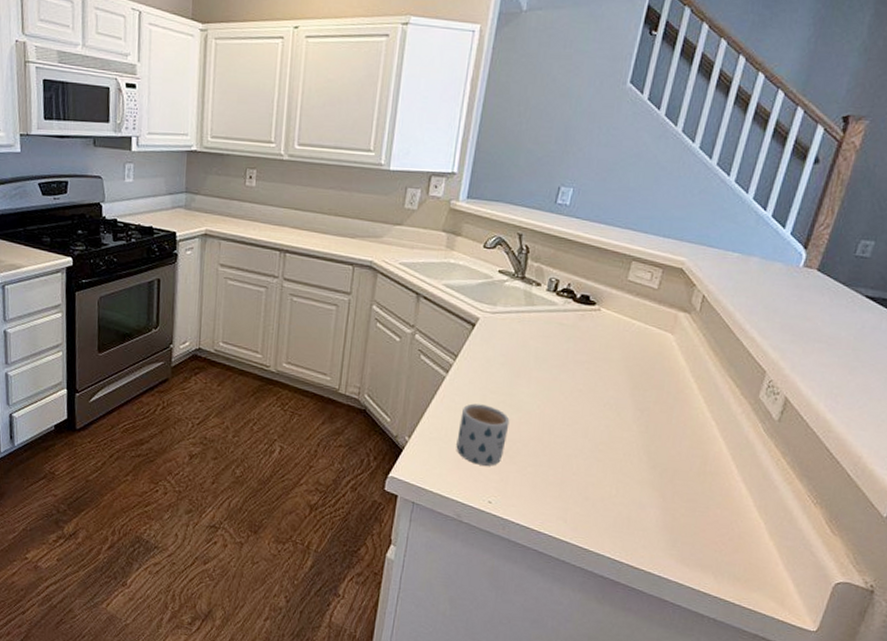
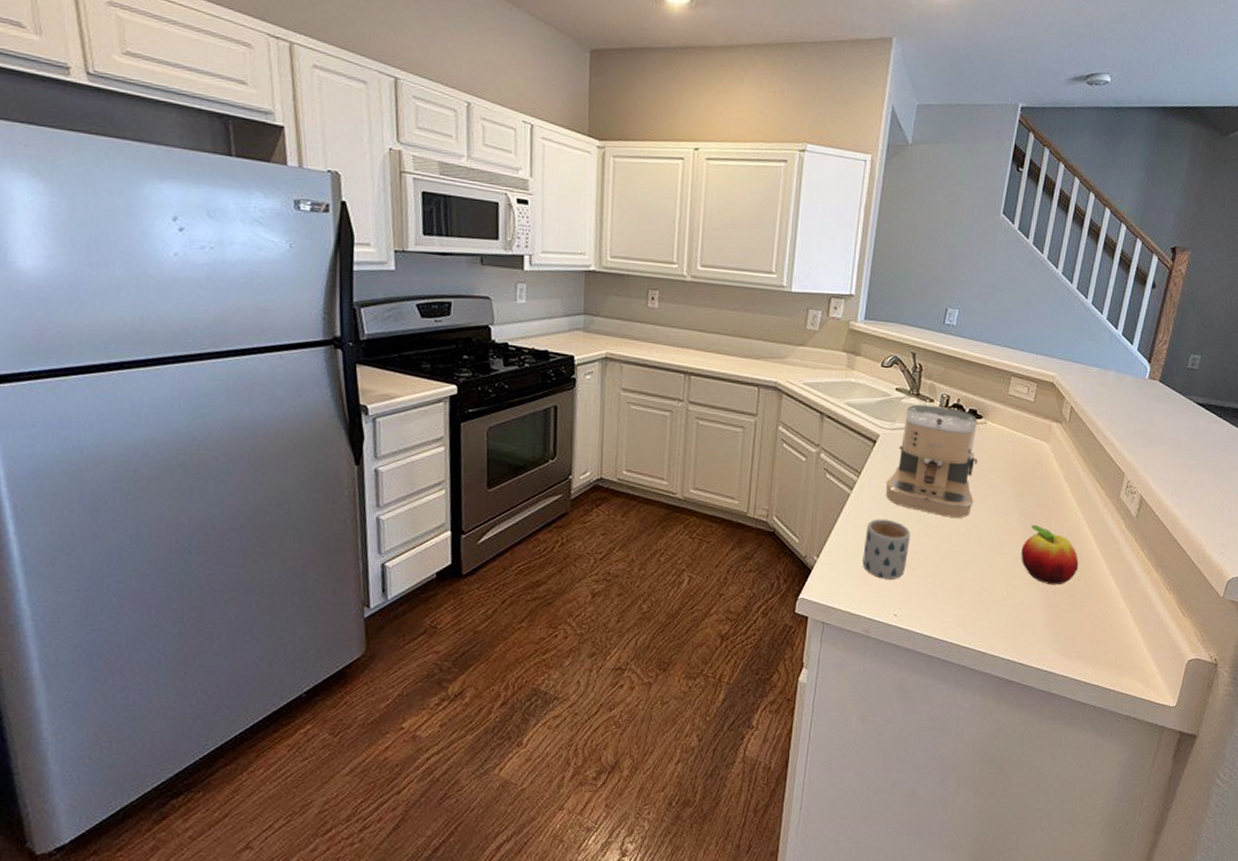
coffee maker: none [484,288,590,408] -> present [886,404,978,518]
fruit: none [634,421,704,488] -> present [1021,525,1079,586]

